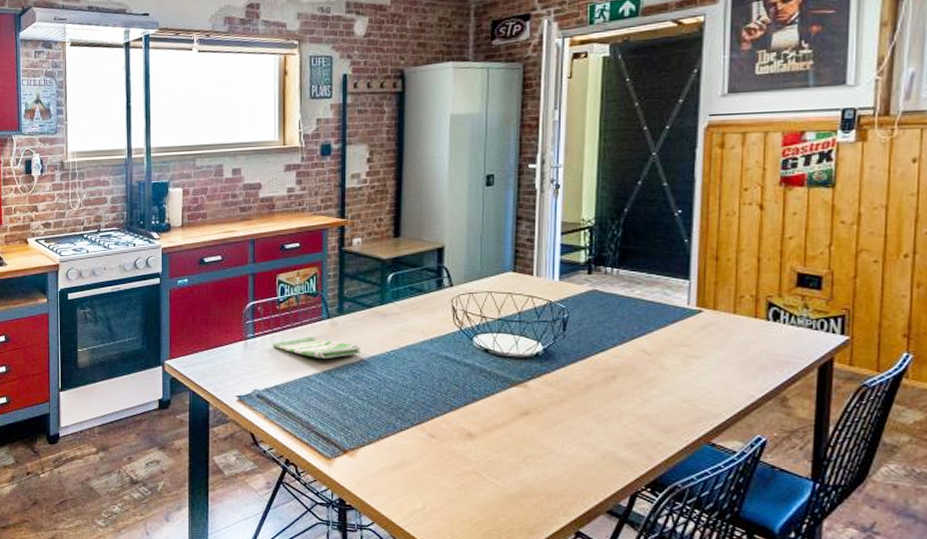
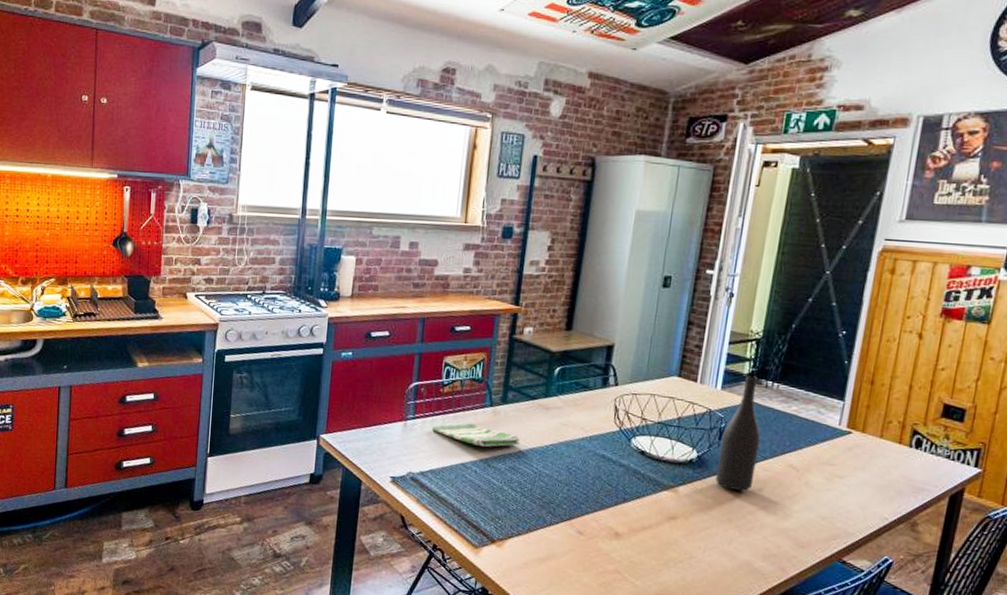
wine bottle: none [565,263,607,380] -> present [716,375,761,491]

